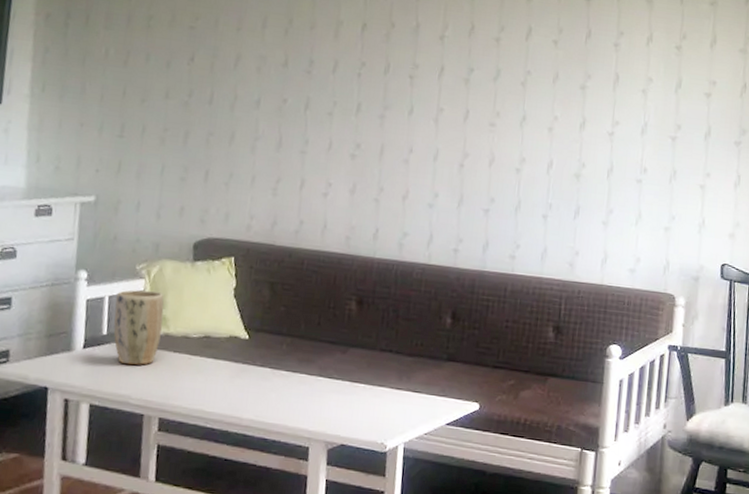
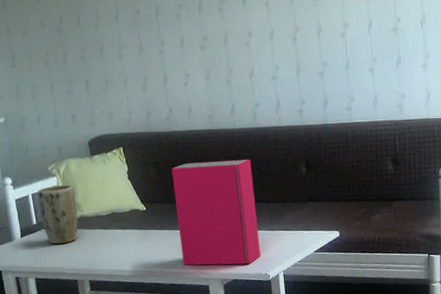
hardback book: none [281,289,388,428] -> present [172,159,260,266]

